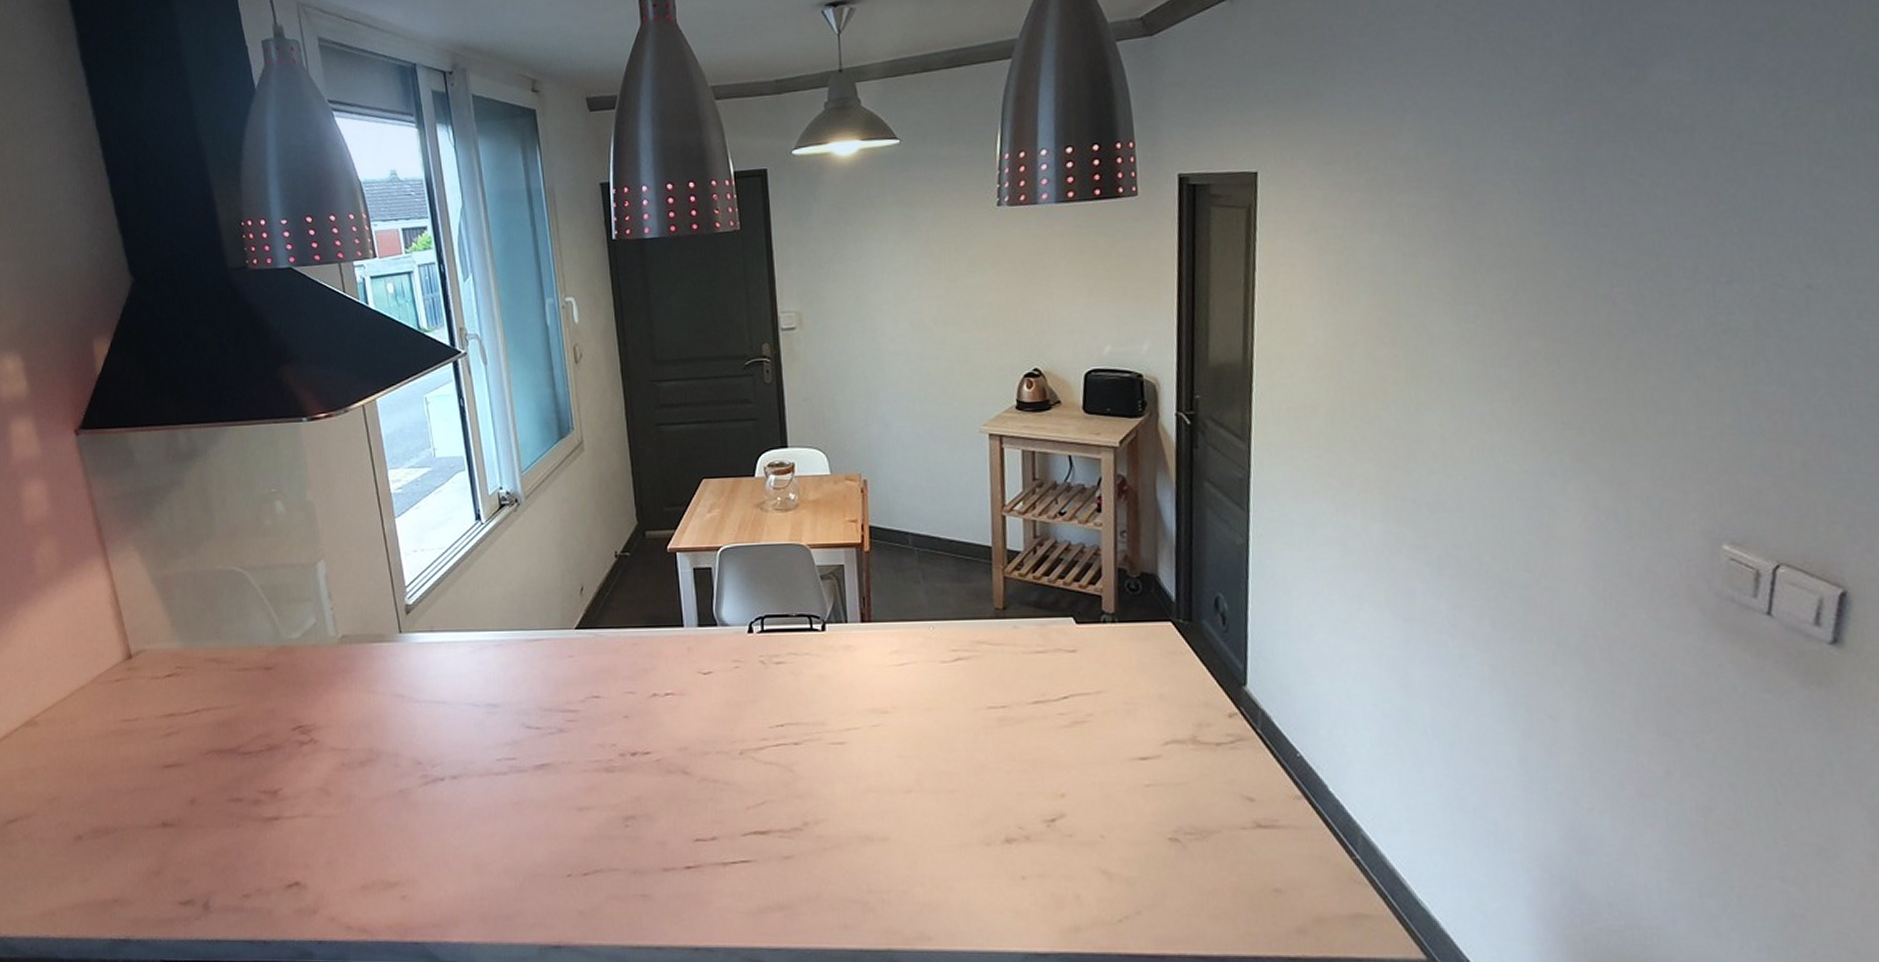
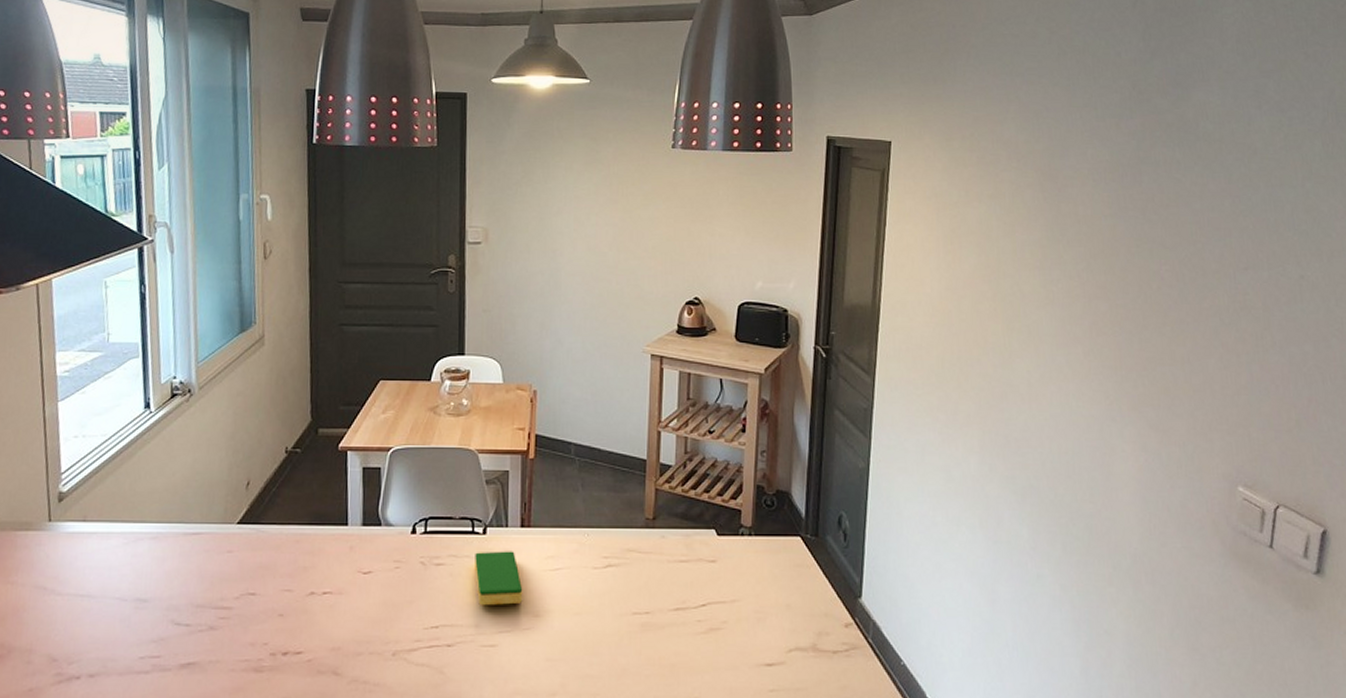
dish sponge: none [815,647,869,704] -> present [475,551,523,606]

